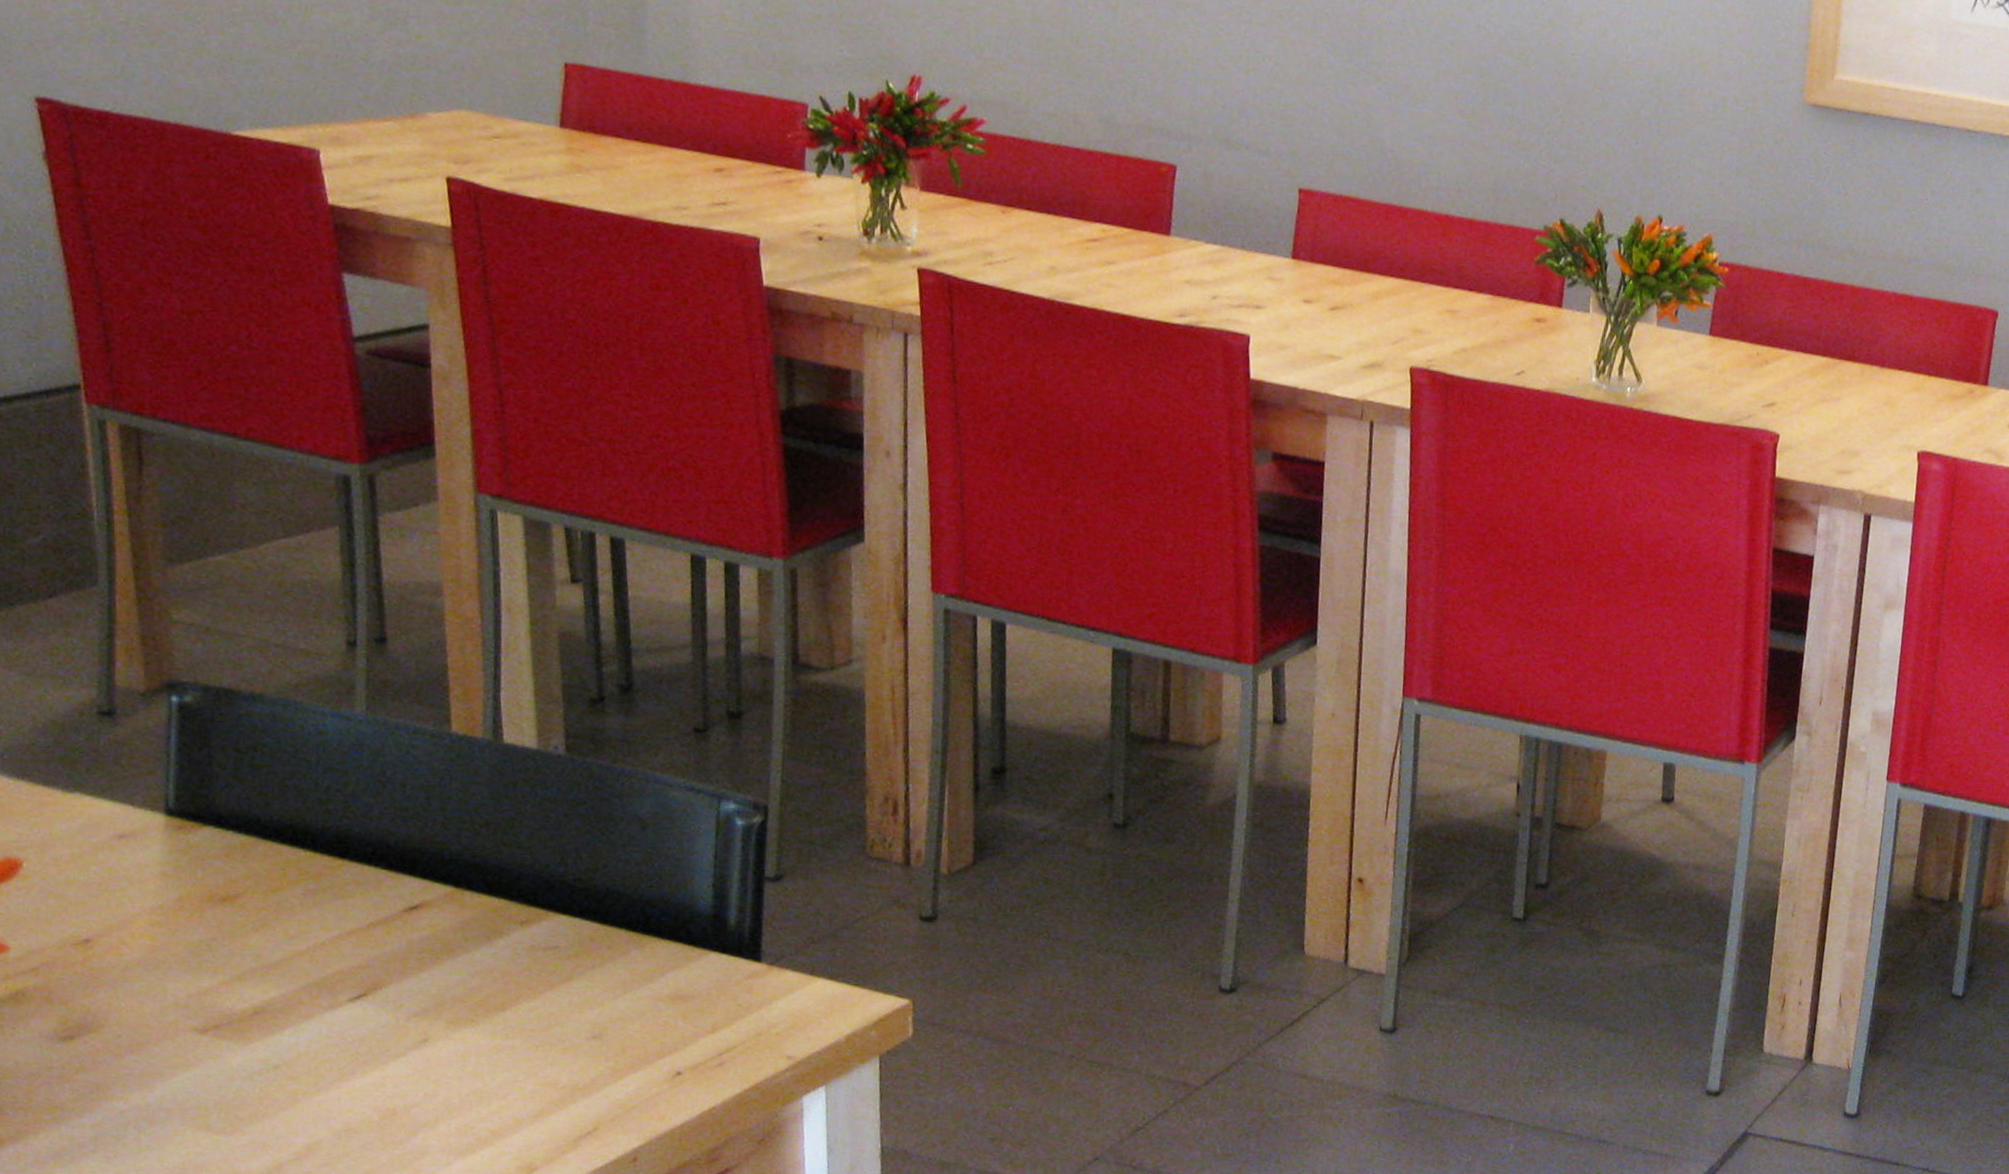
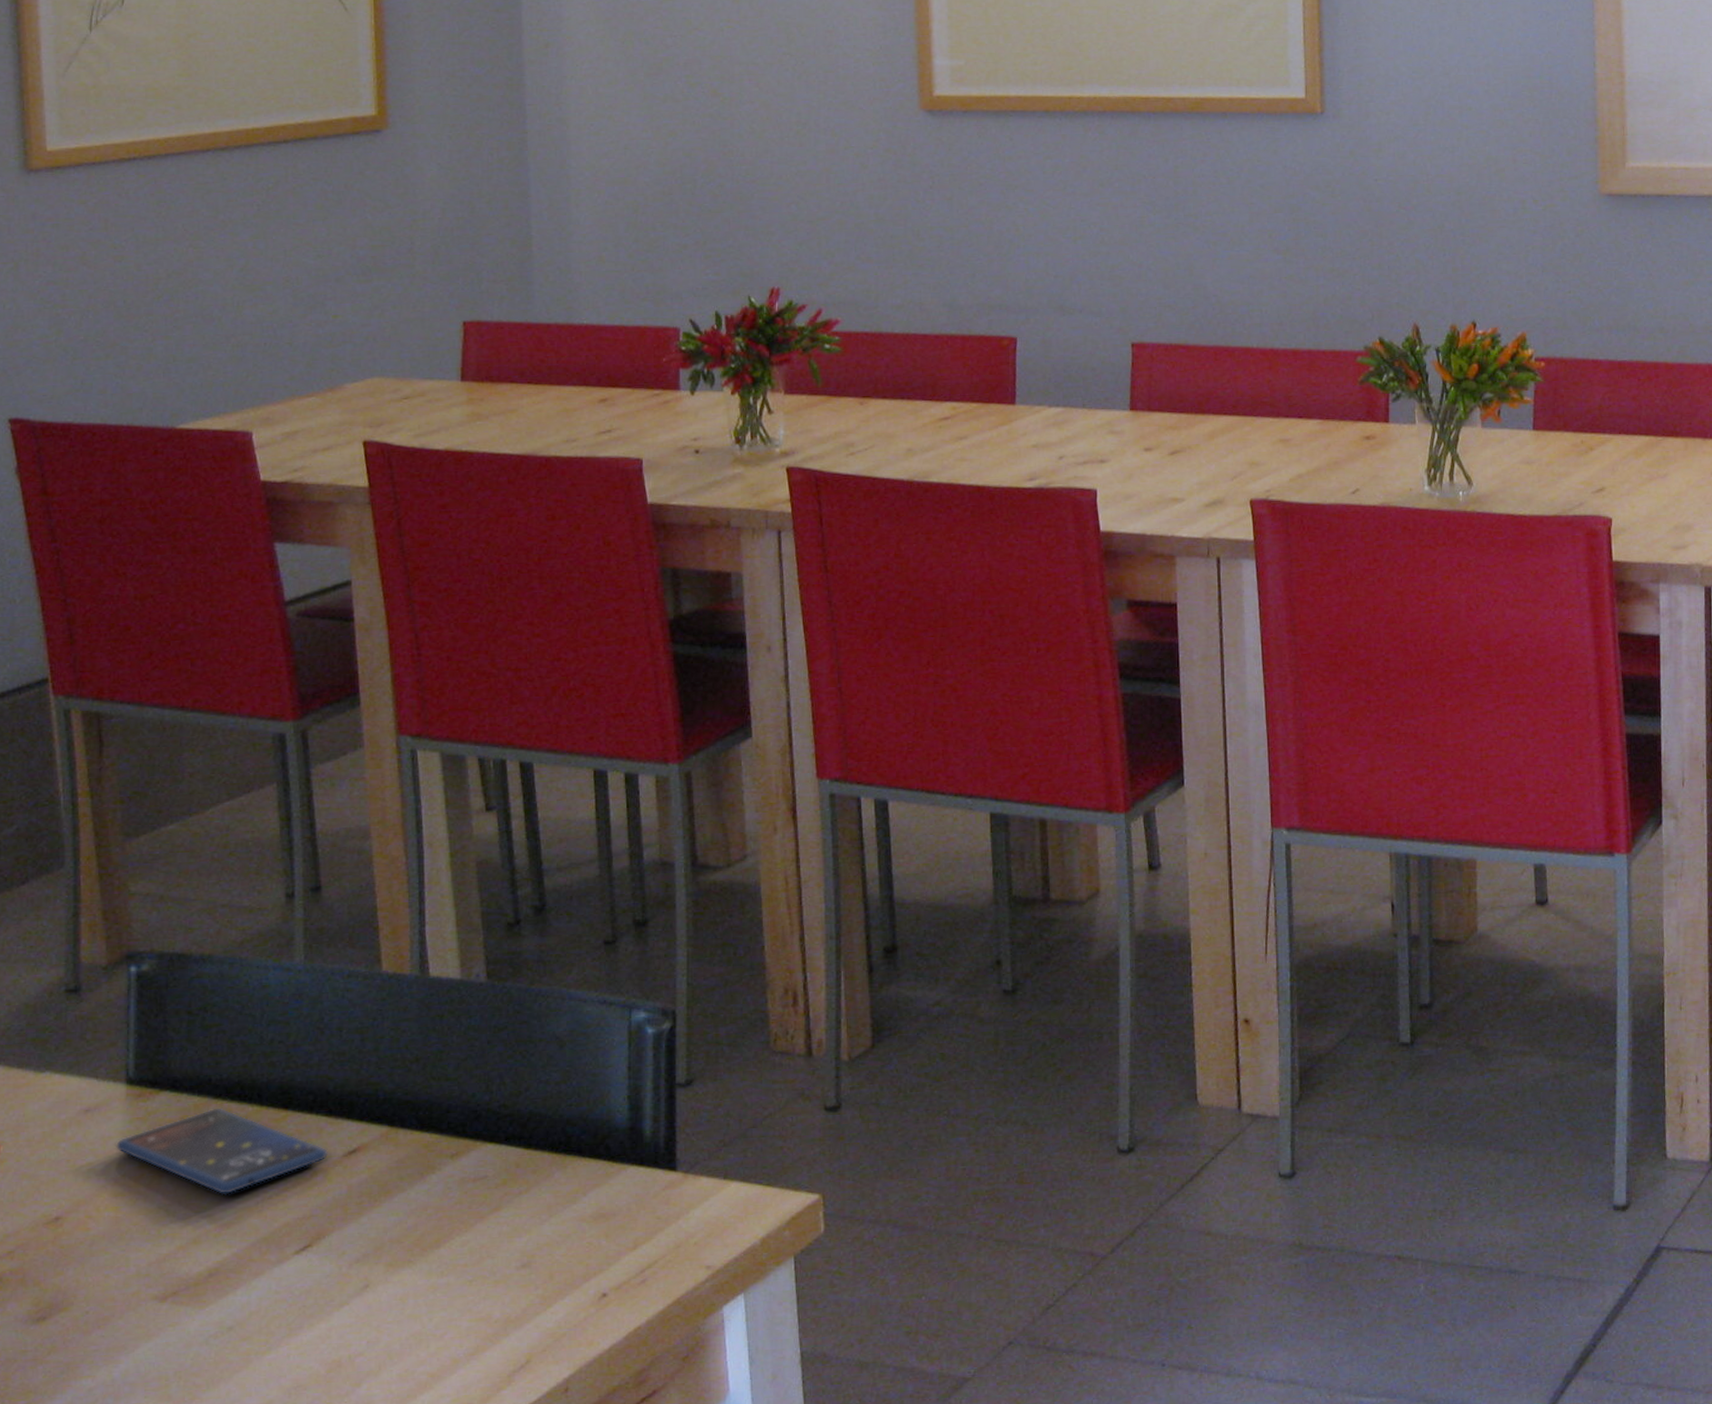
smartphone: none [153,848,387,936] -> present [116,1107,328,1195]

